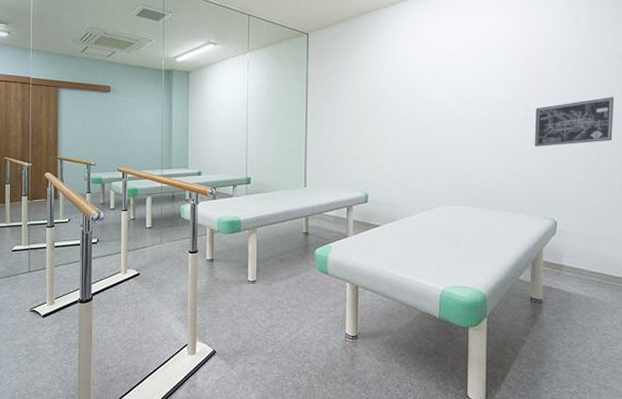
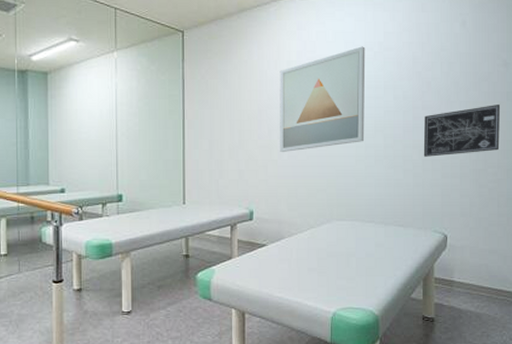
wall art: none [394,44,478,141] -> present [279,46,366,152]

